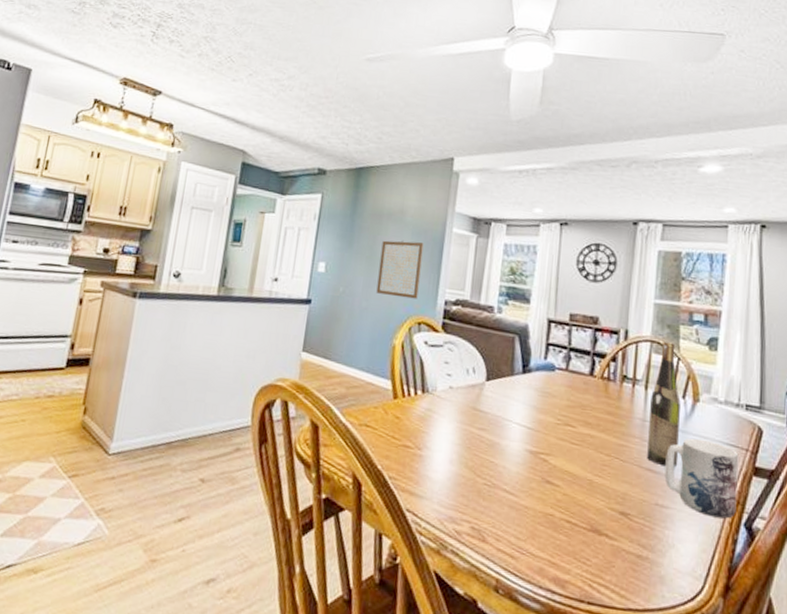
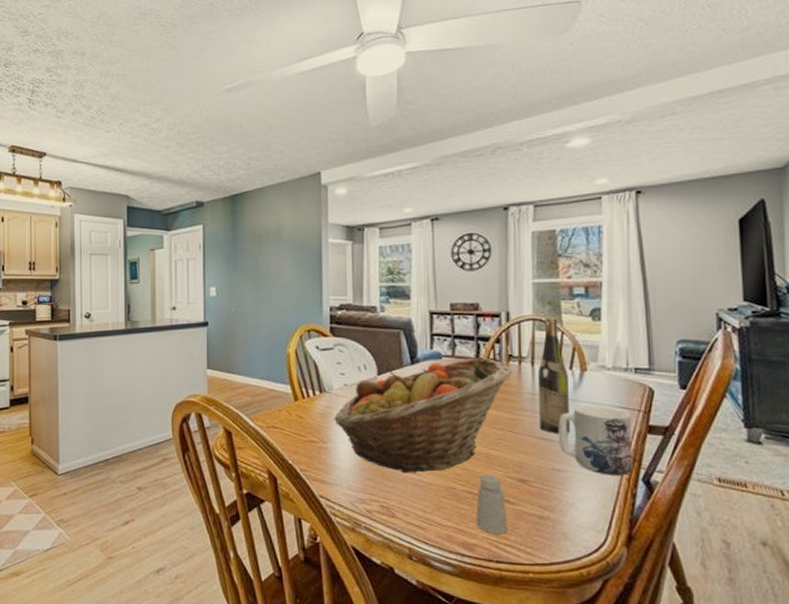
wall art: present [376,240,424,299] -> none [264,257,304,310]
fruit basket: none [433,374,625,494] -> present [333,357,512,474]
saltshaker: none [571,502,604,572] -> present [476,474,508,534]

